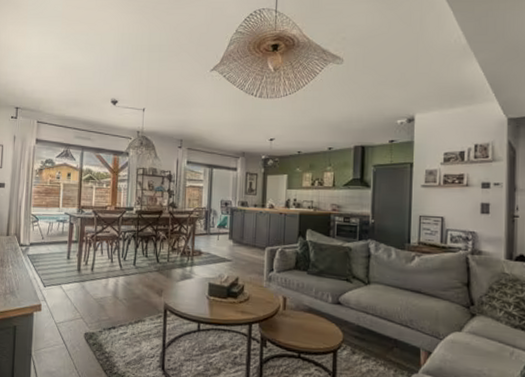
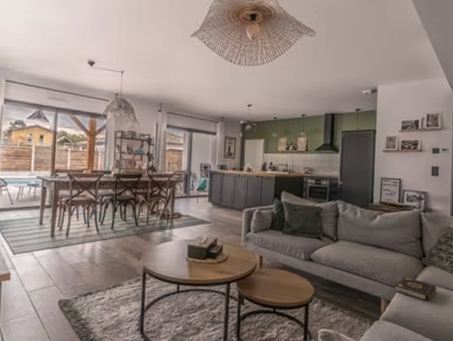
book: none [436,326,488,356] -> present [394,276,437,302]

